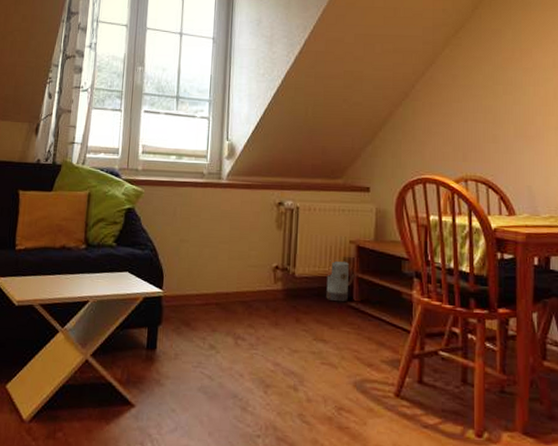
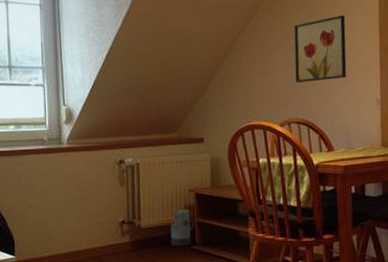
wall art: none [475,69,536,138] -> present [294,15,347,83]

